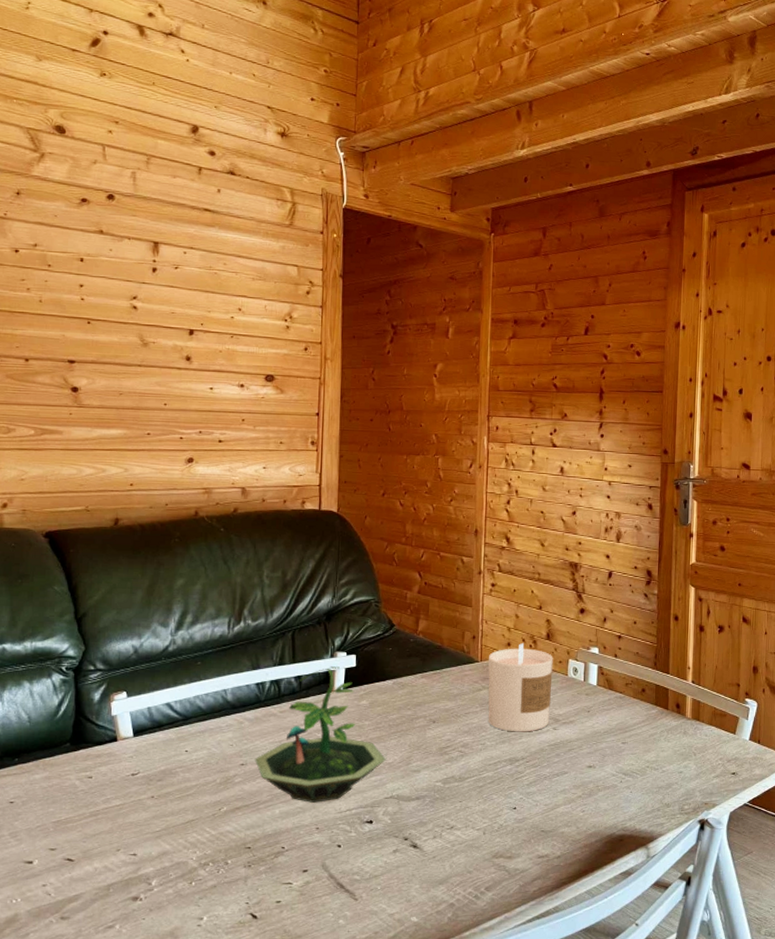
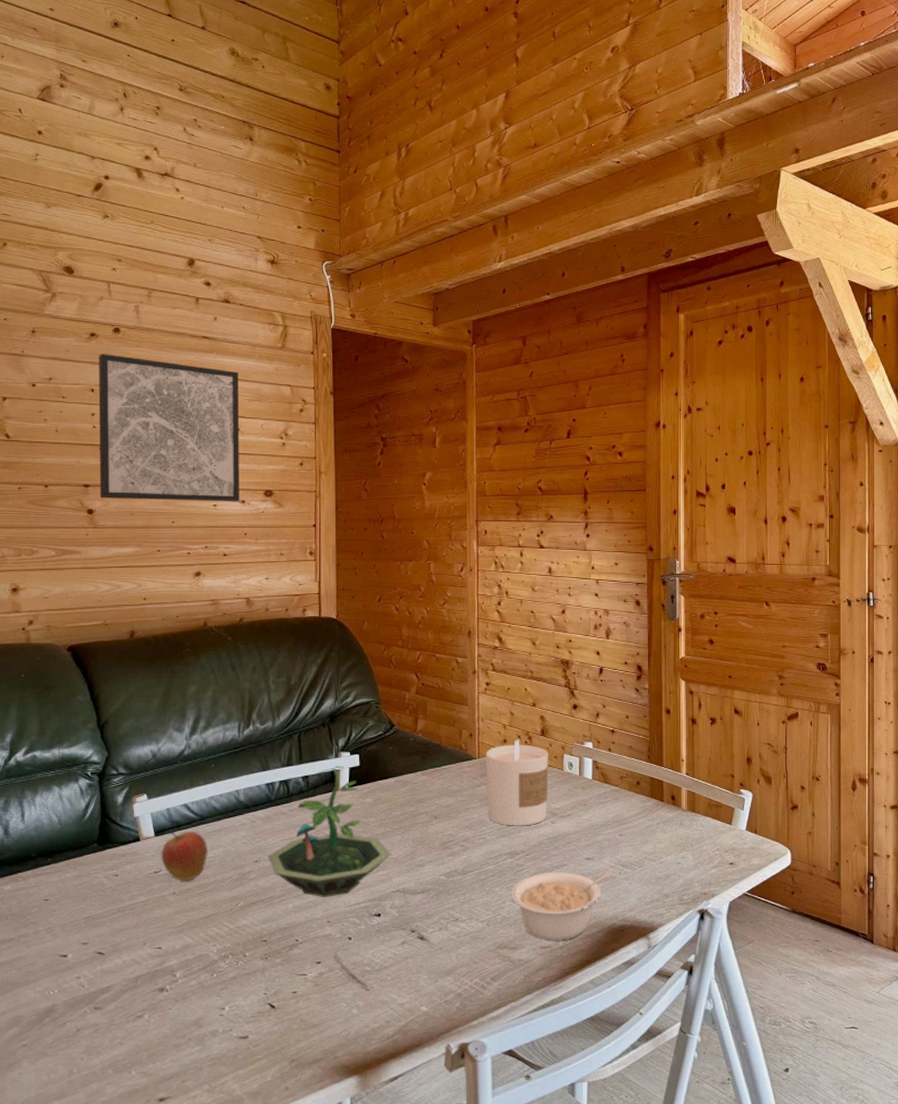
wall art: none [85,221,242,386] -> present [98,354,240,502]
fruit: none [139,731,191,785] -> present [161,831,209,881]
legume: none [509,779,614,850] -> present [511,871,613,941]

